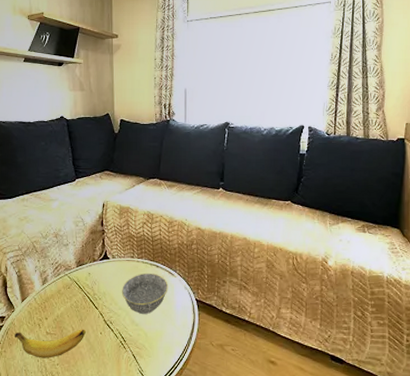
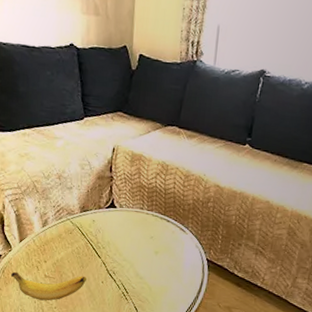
bowl: present [121,273,168,315] -> none [127,226,179,269]

